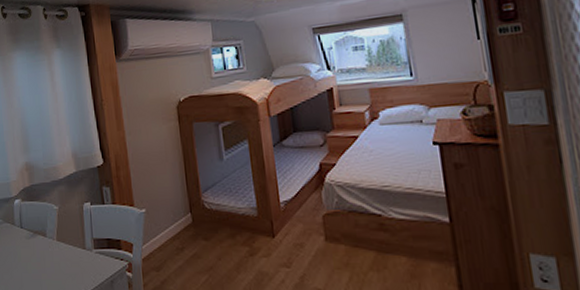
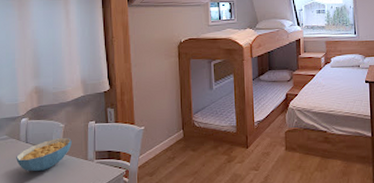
cereal bowl: none [12,221,68,261] -> present [16,137,72,171]

